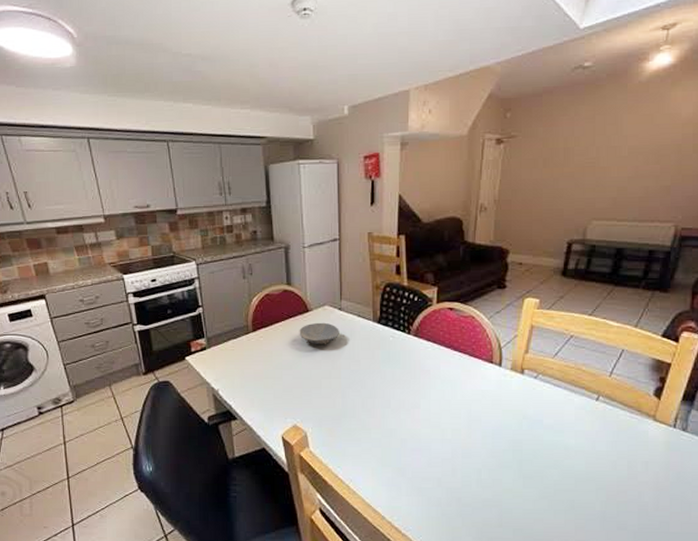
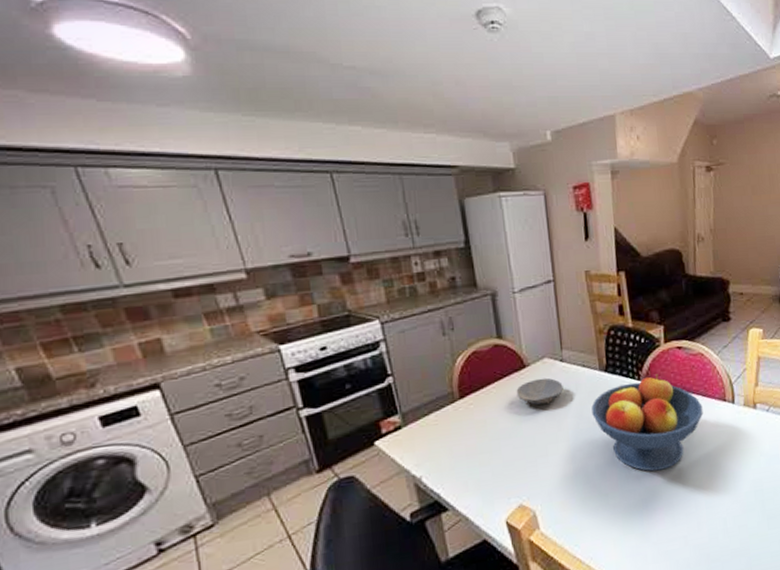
fruit bowl: none [363,330,469,416] -> present [591,374,704,472]

